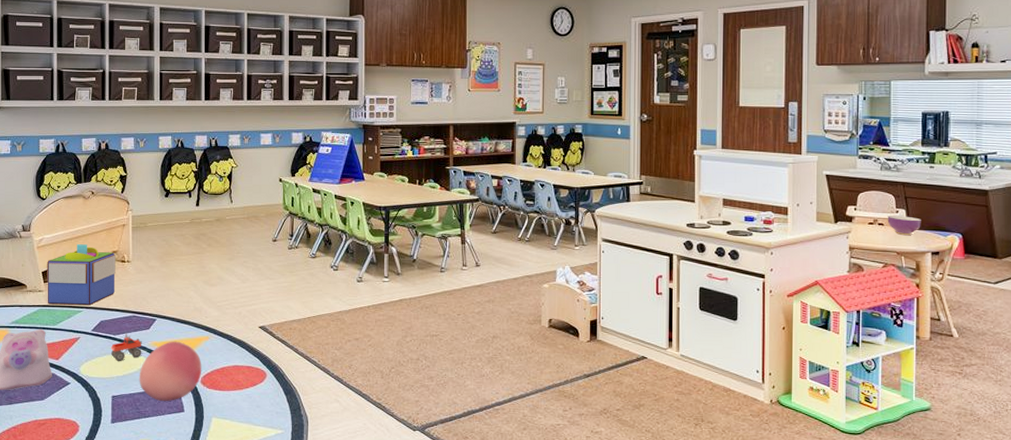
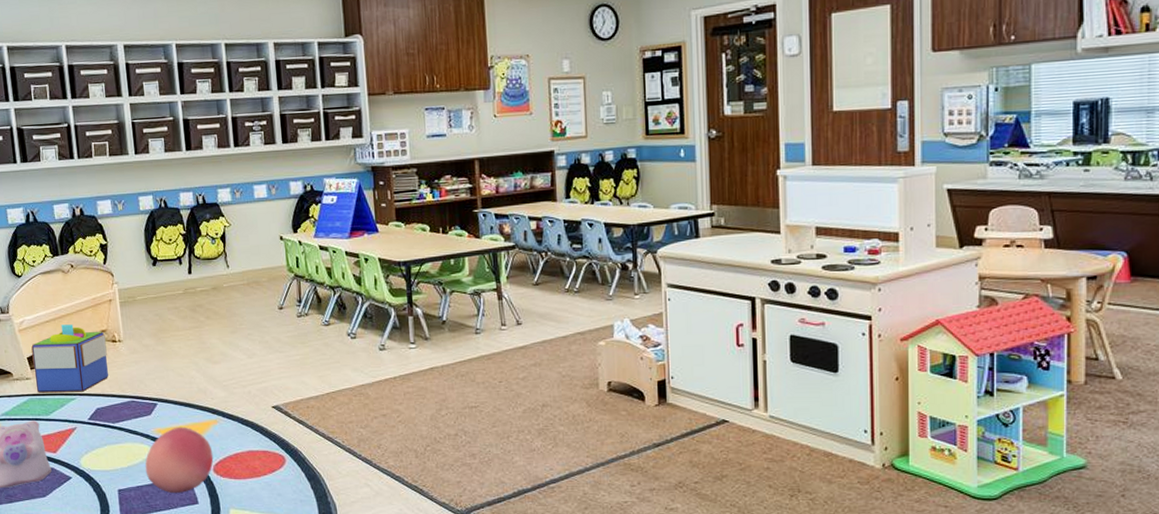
toy truck: present [110,333,142,361] -> none [110,420,146,451]
bowl: present [887,216,921,236] -> none [1028,234,1073,259]

